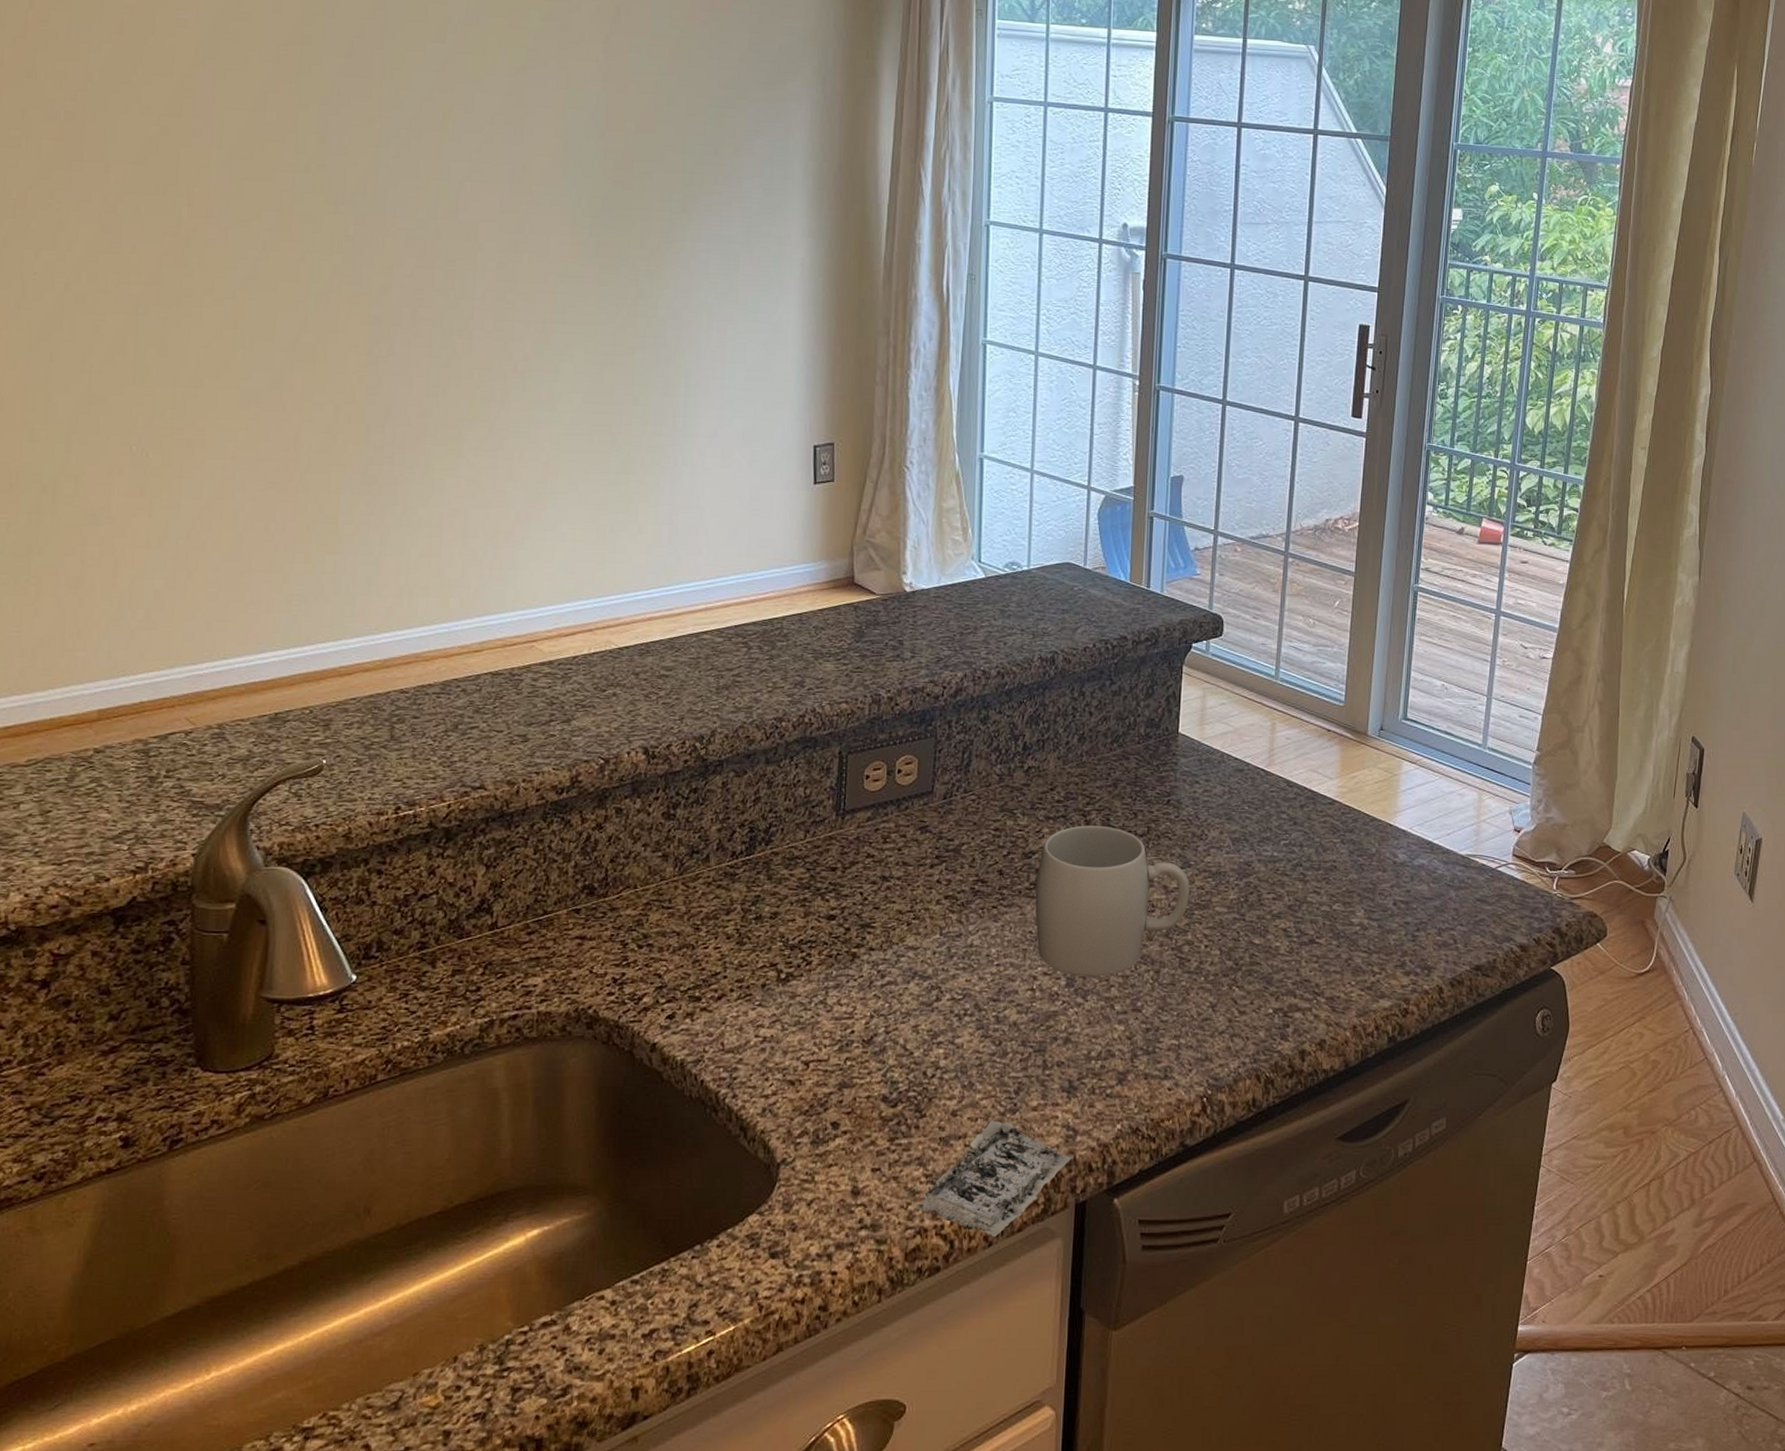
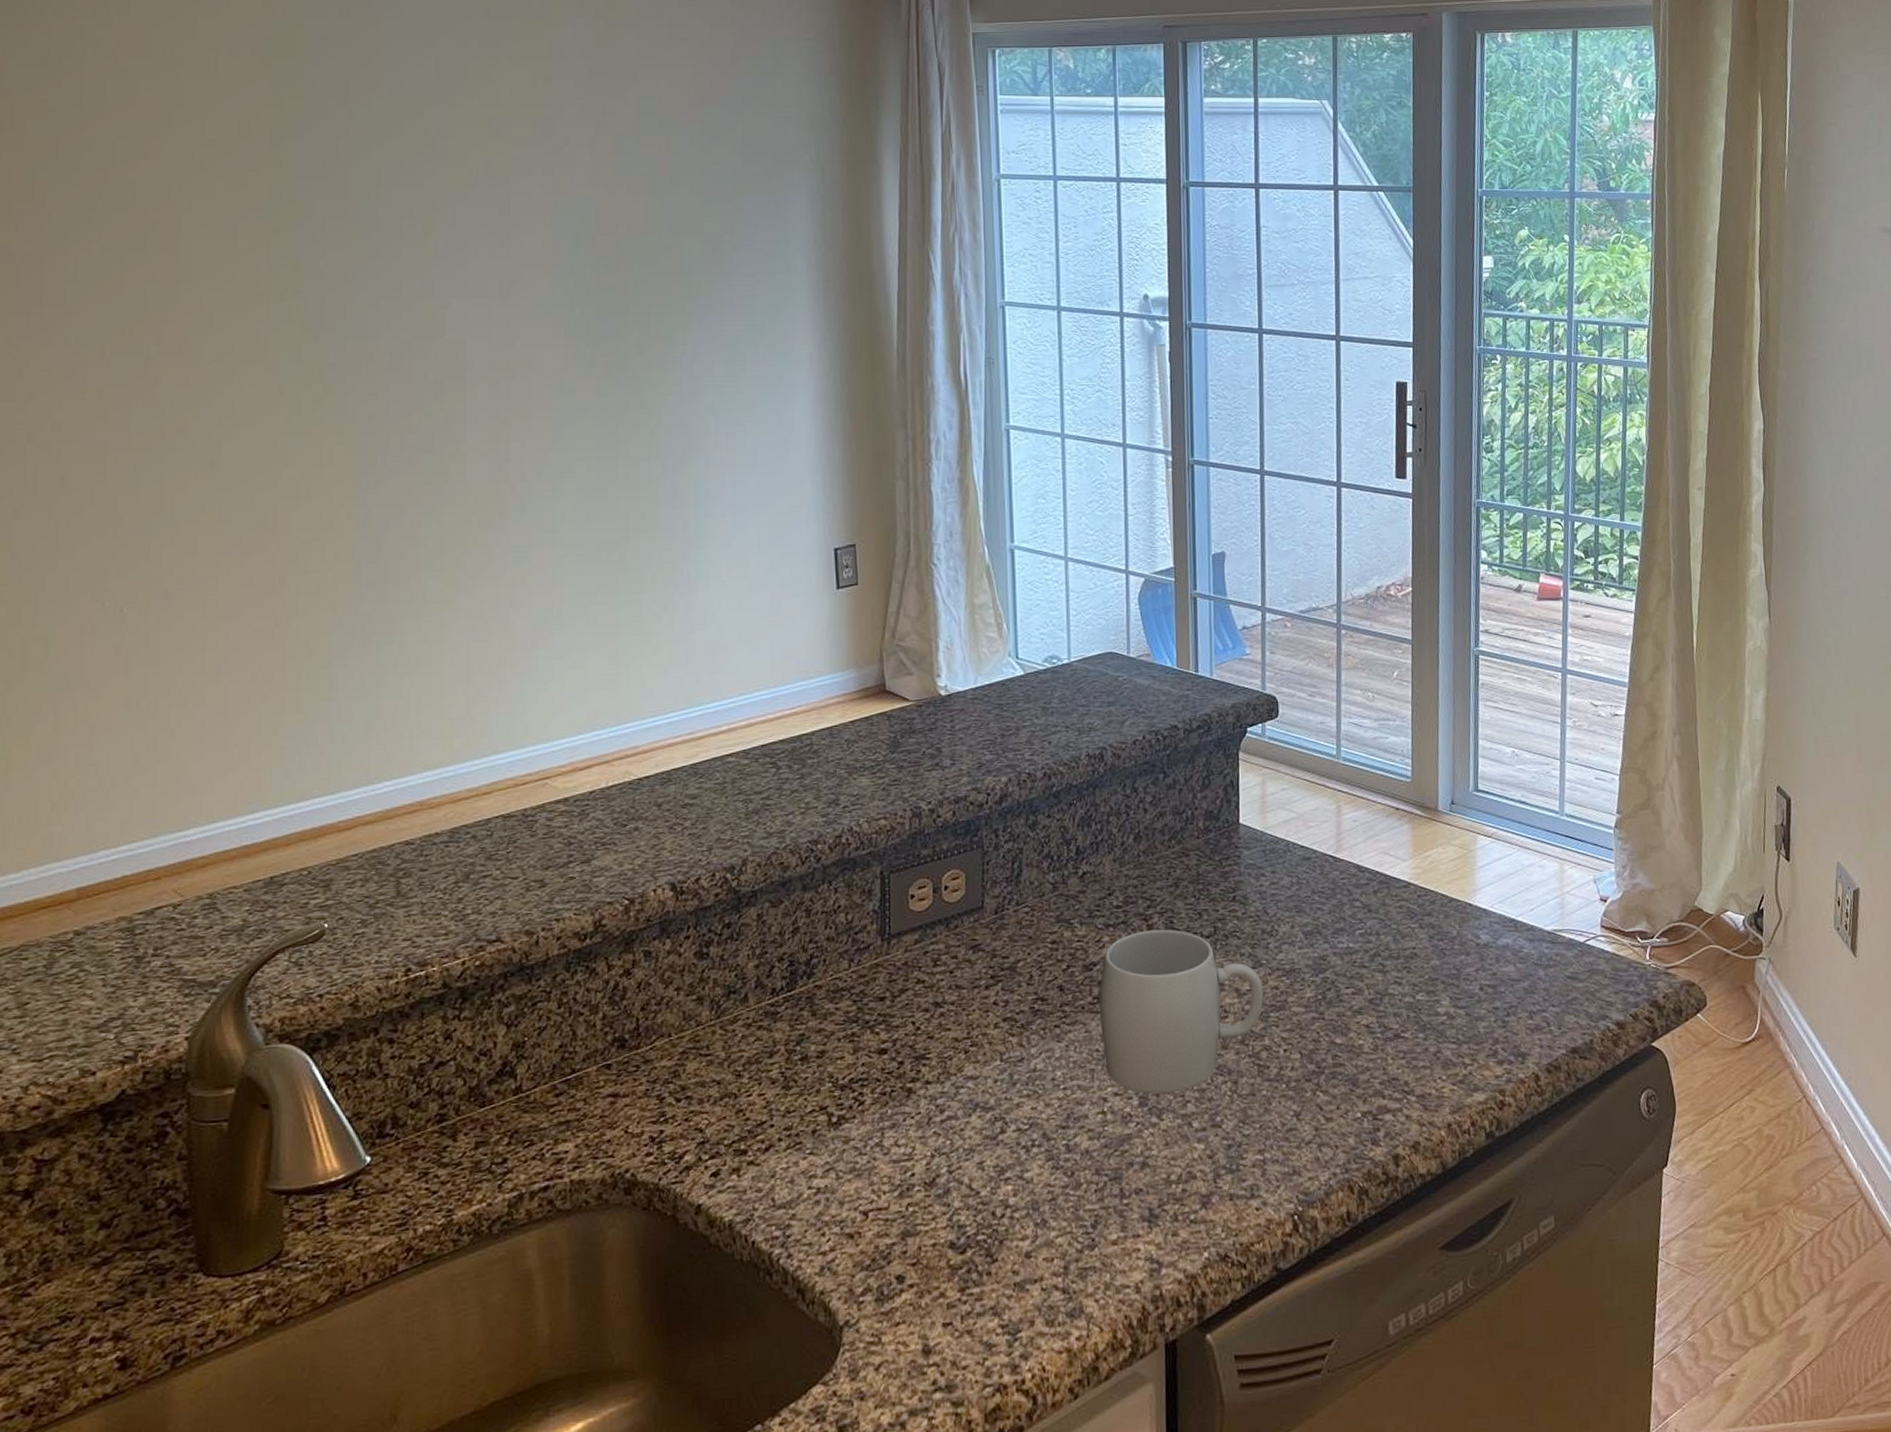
sponge: present [913,1120,1072,1237] -> none [990,1259,1158,1388]

